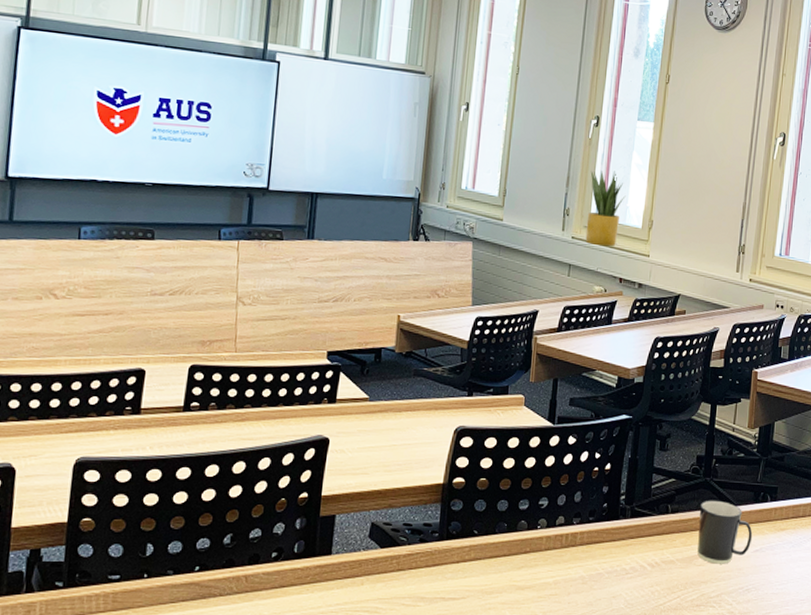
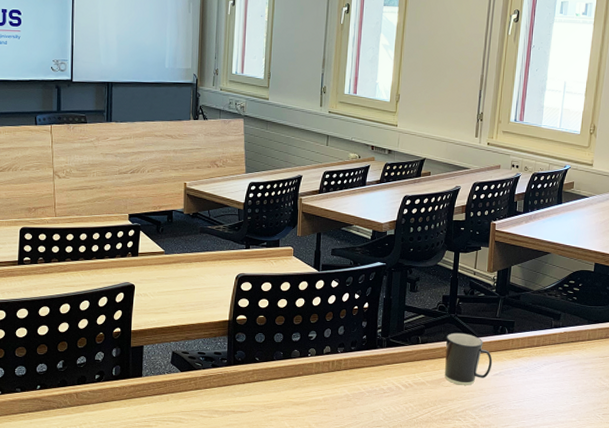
planter: present [585,171,626,247] -> none [340,52,375,119]

